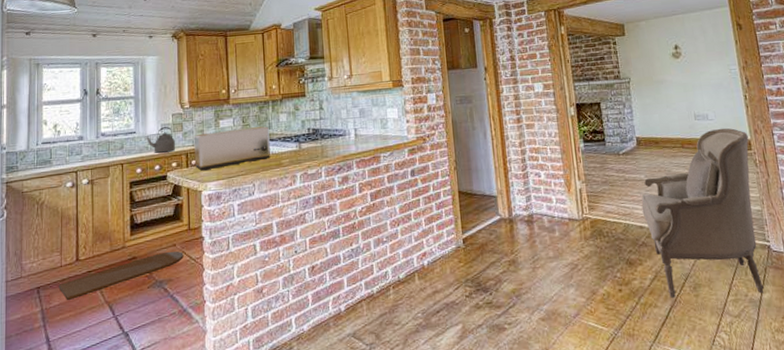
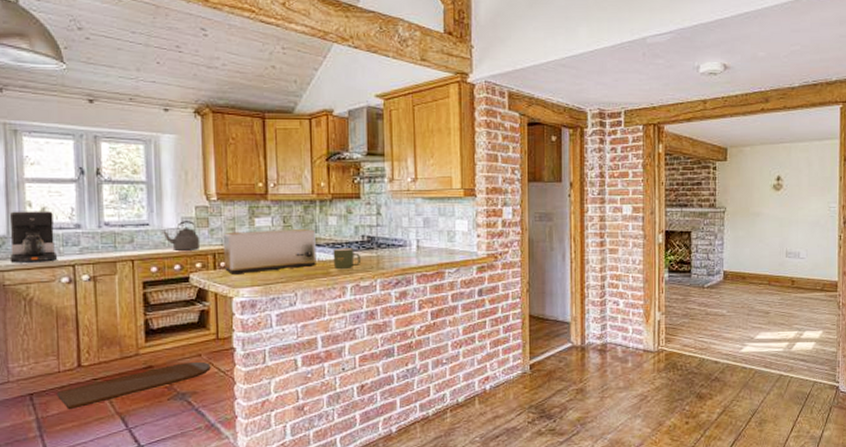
coffee maker: none [28,127,64,173] -> present [9,211,57,263]
mug: none [284,140,307,161] -> present [333,248,360,270]
armchair: present [641,128,764,298] -> none [719,267,836,432]

